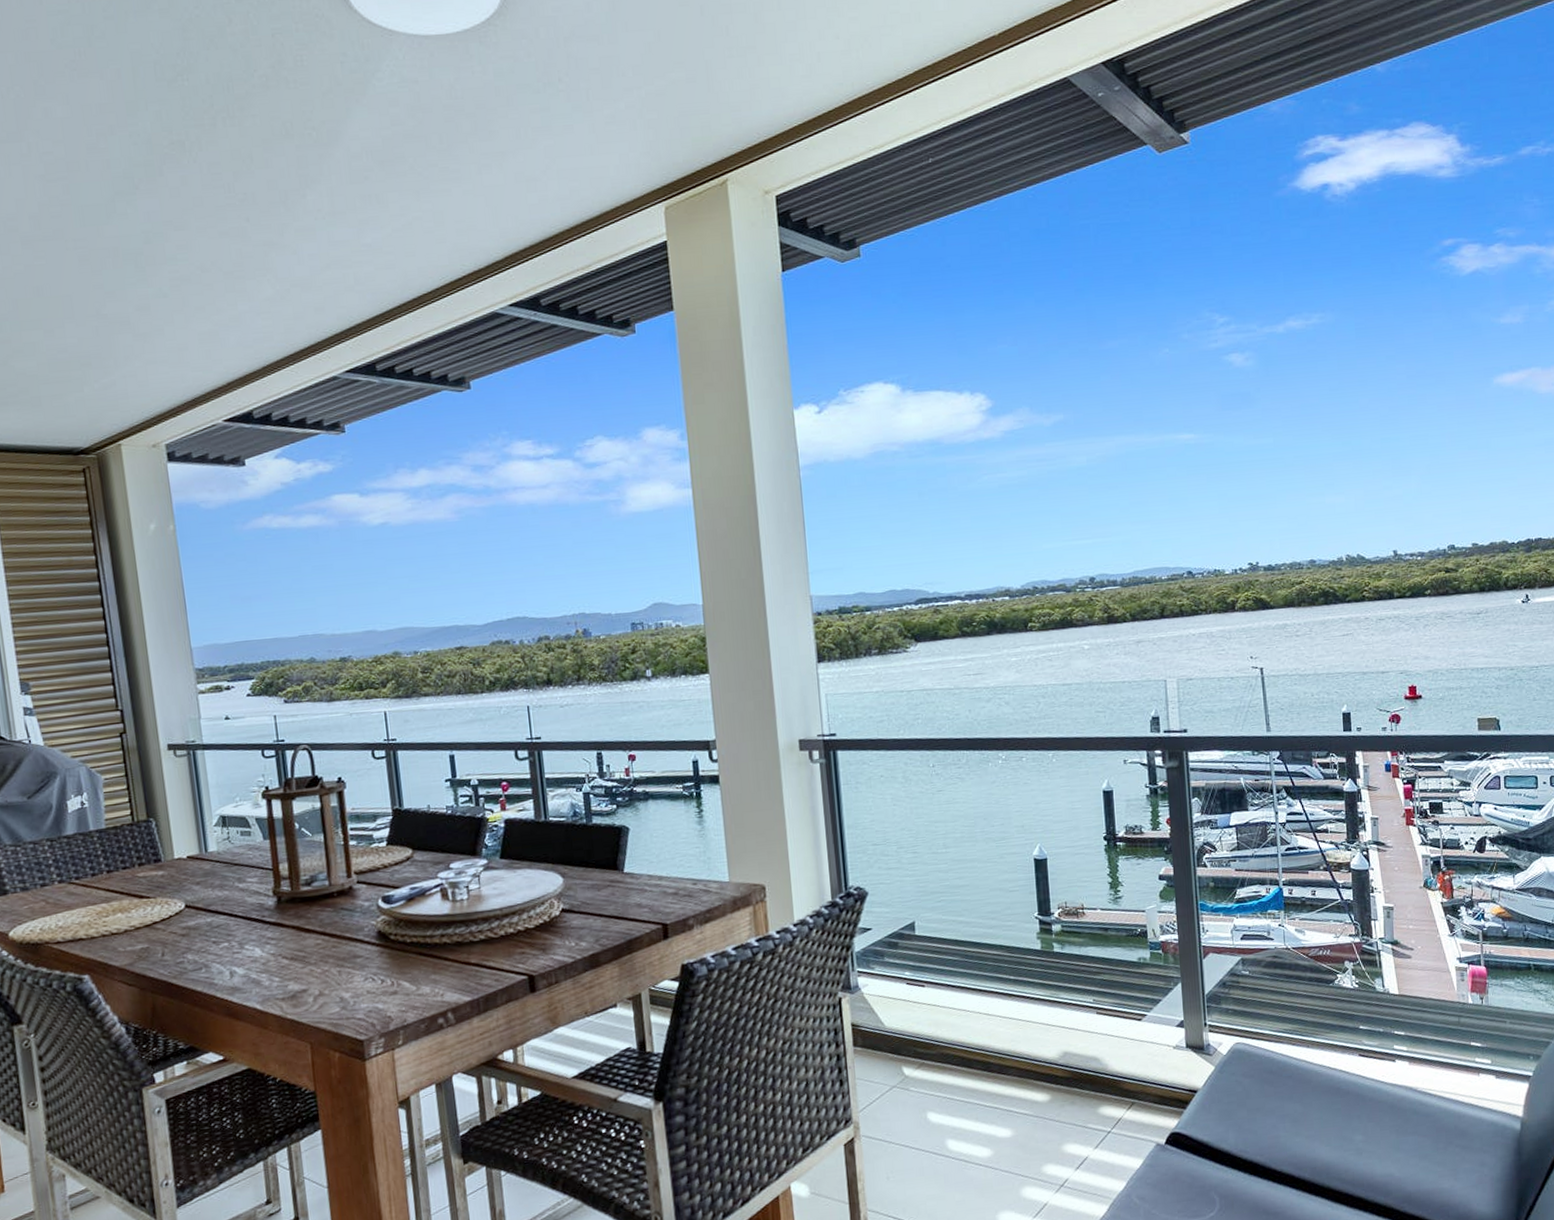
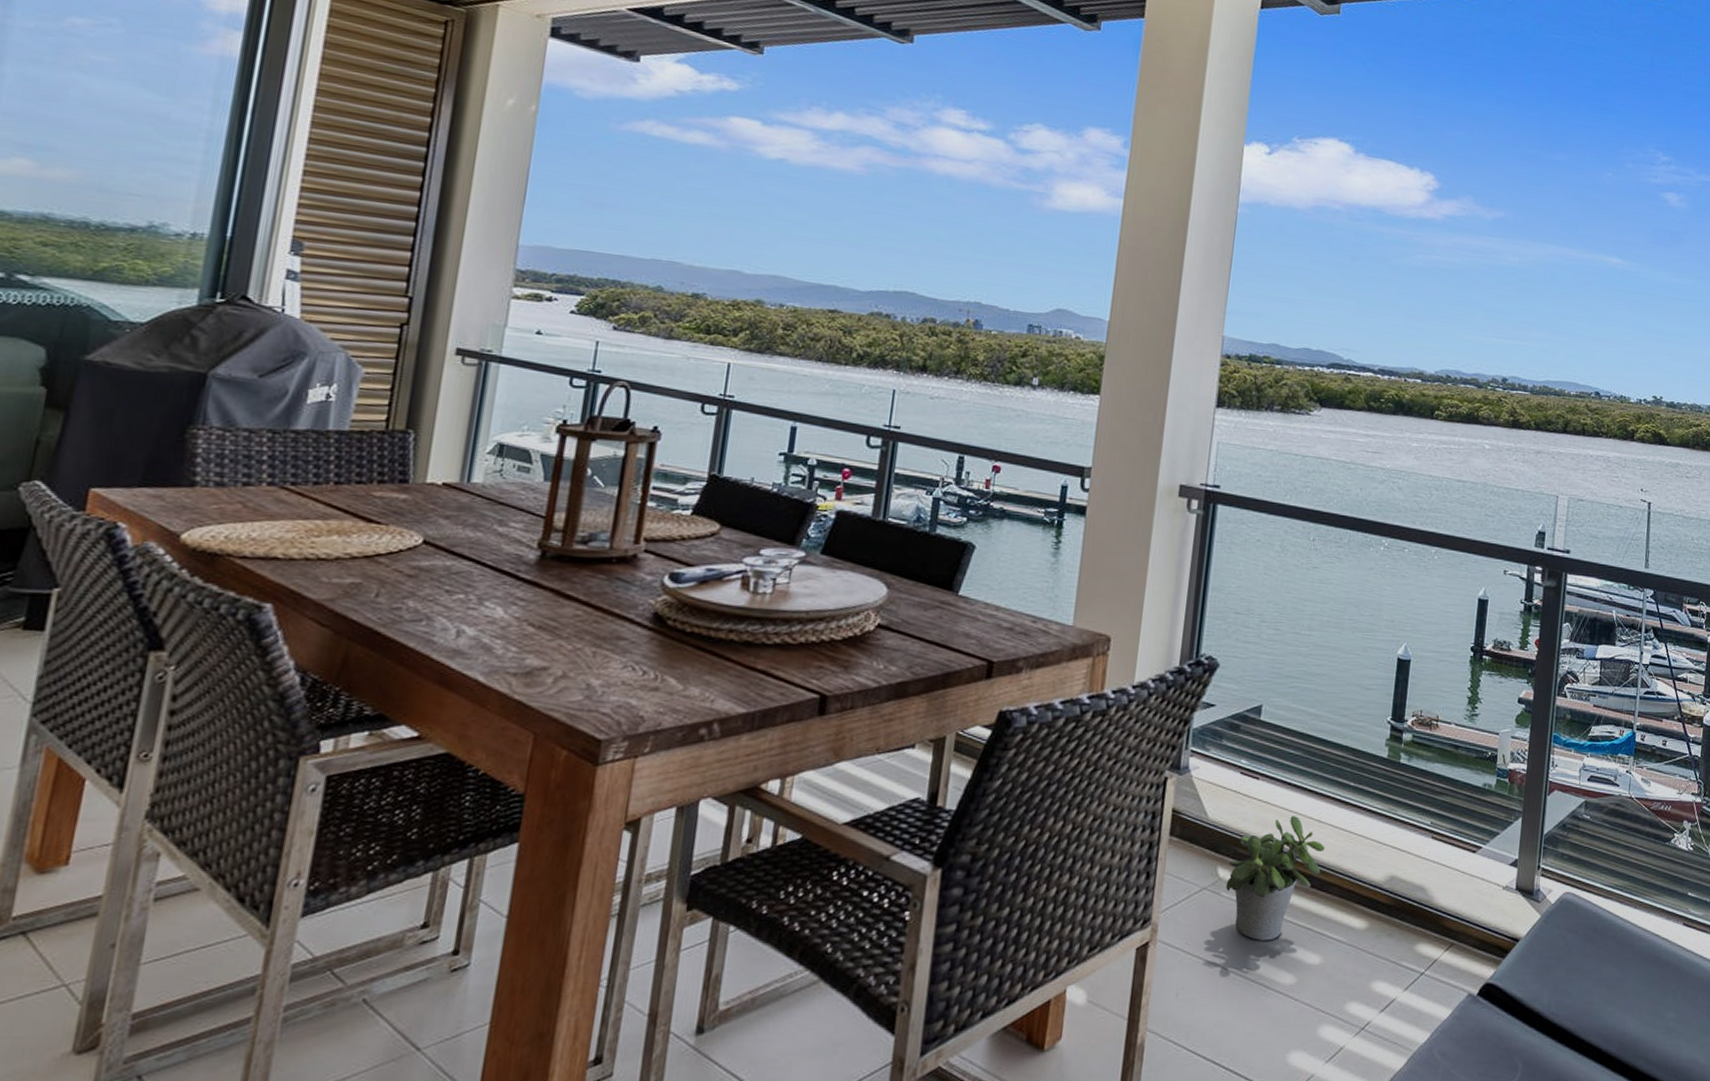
potted plant: none [912,1012,997,1124] -> present [1225,815,1325,941]

